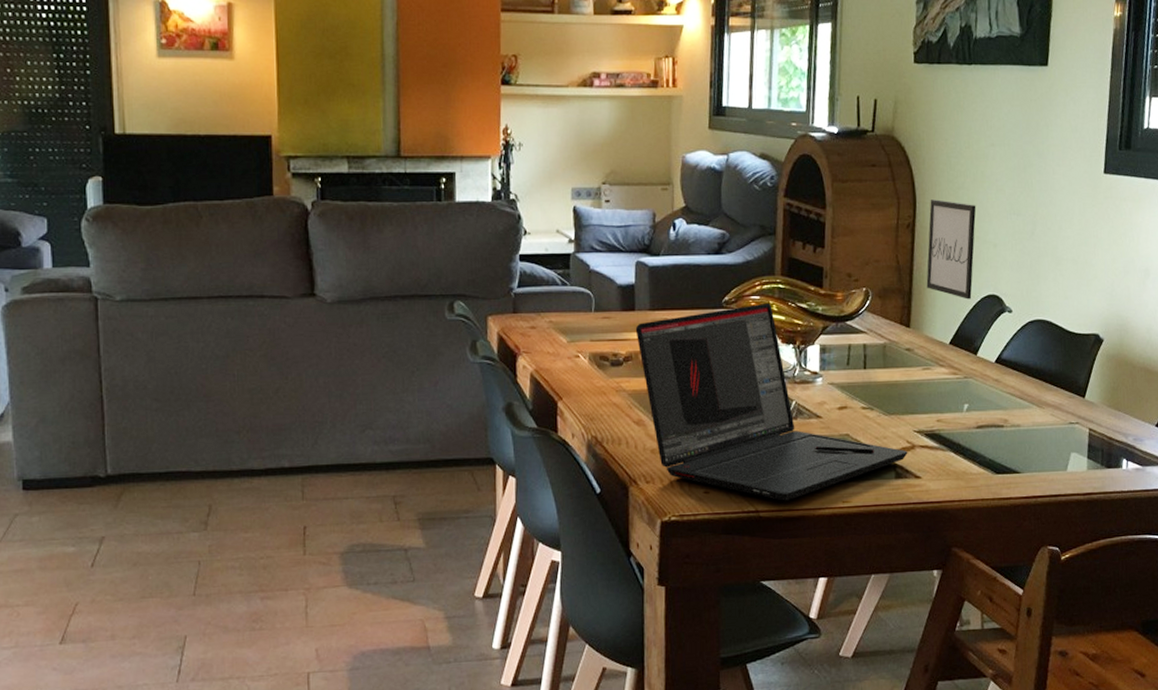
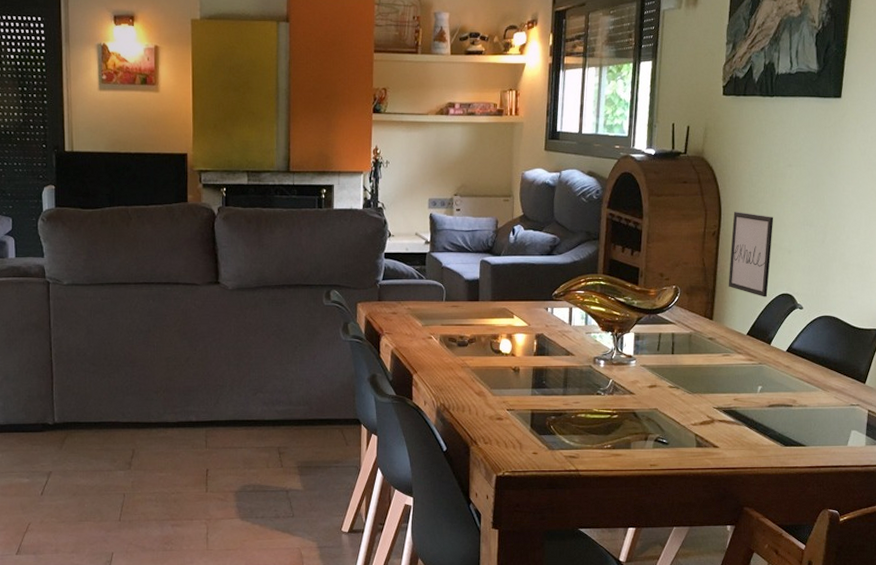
laptop: present [635,302,908,501] -> none [479,296,708,463]

